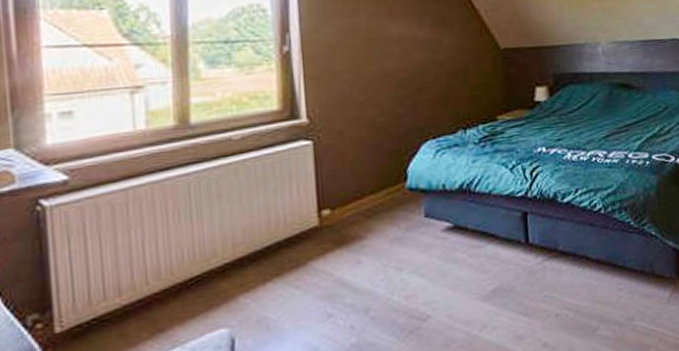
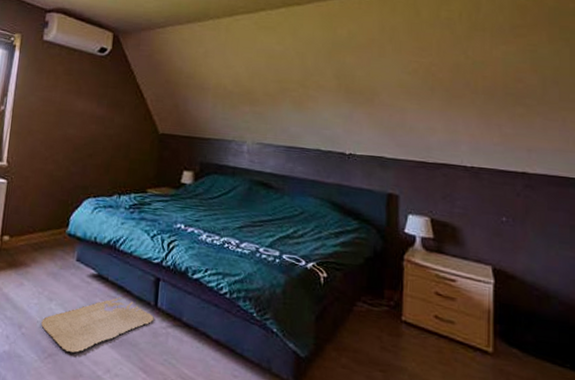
bath mat: none [392,243,527,321] -> present [40,297,154,353]

